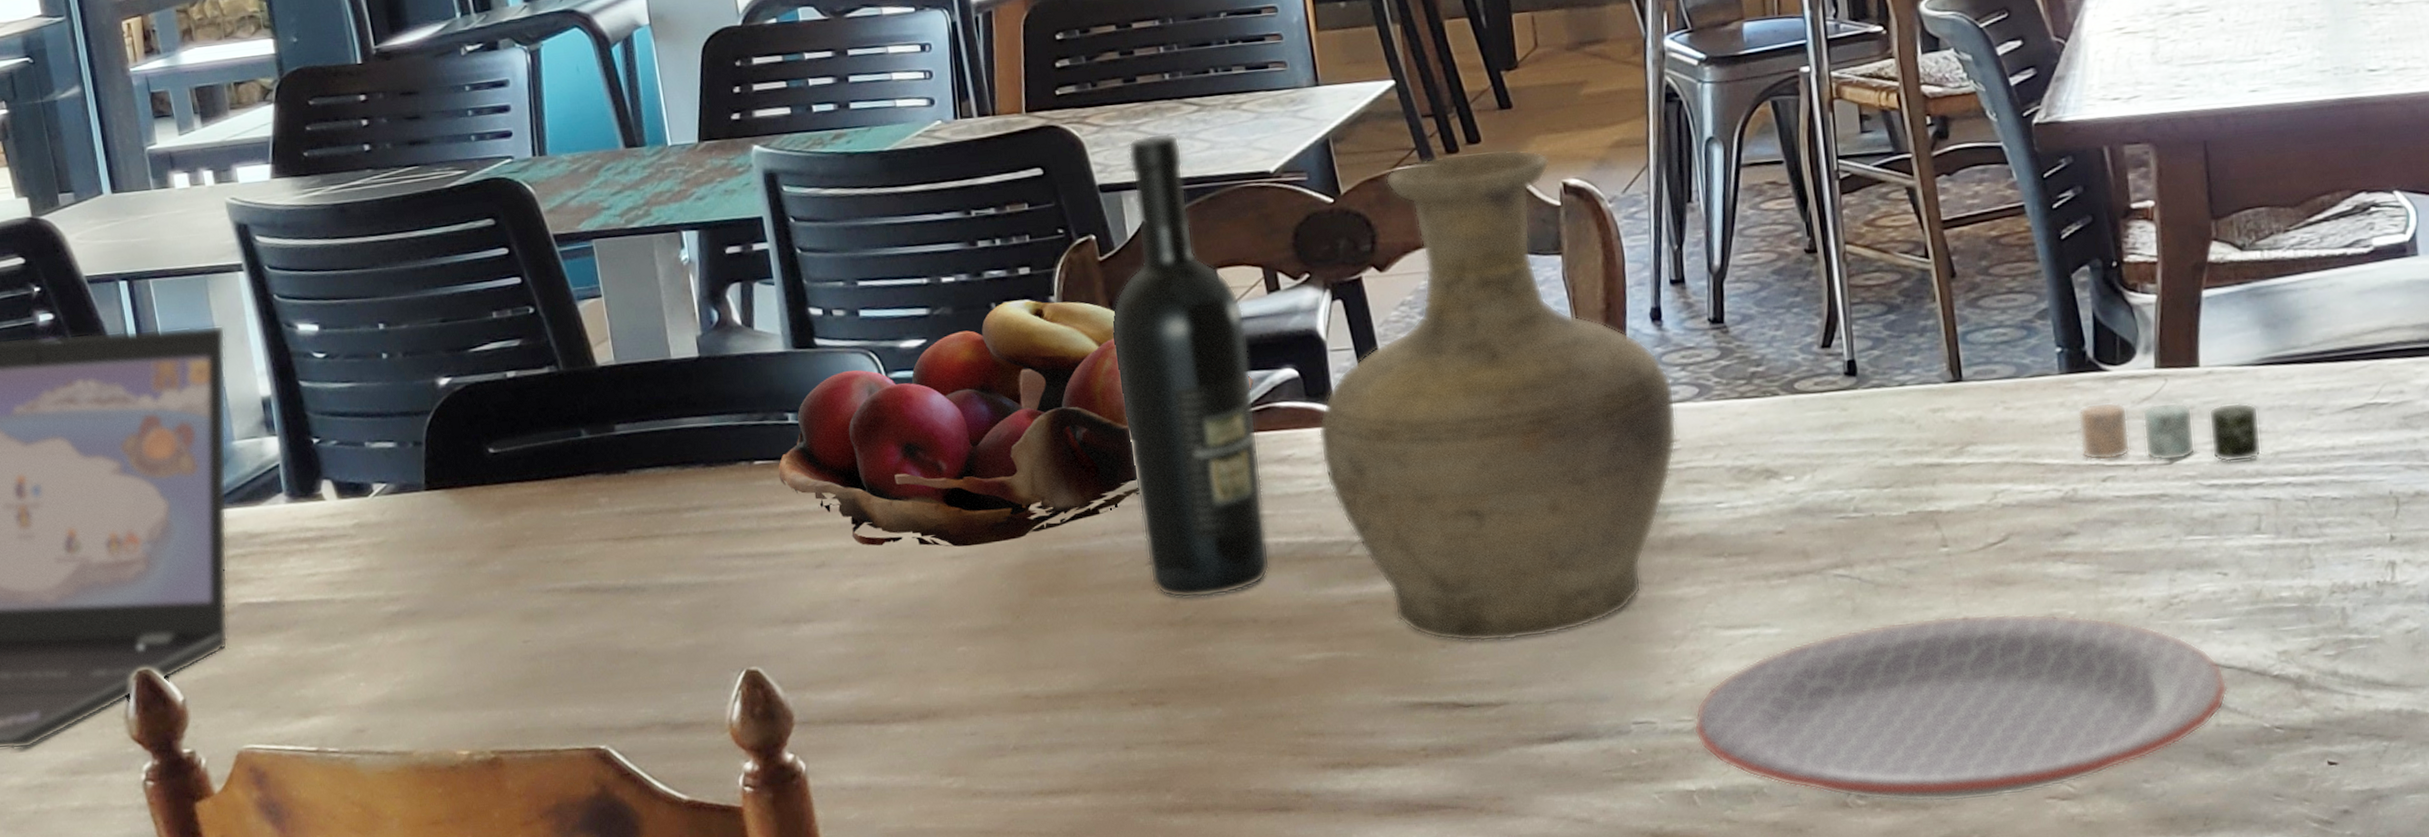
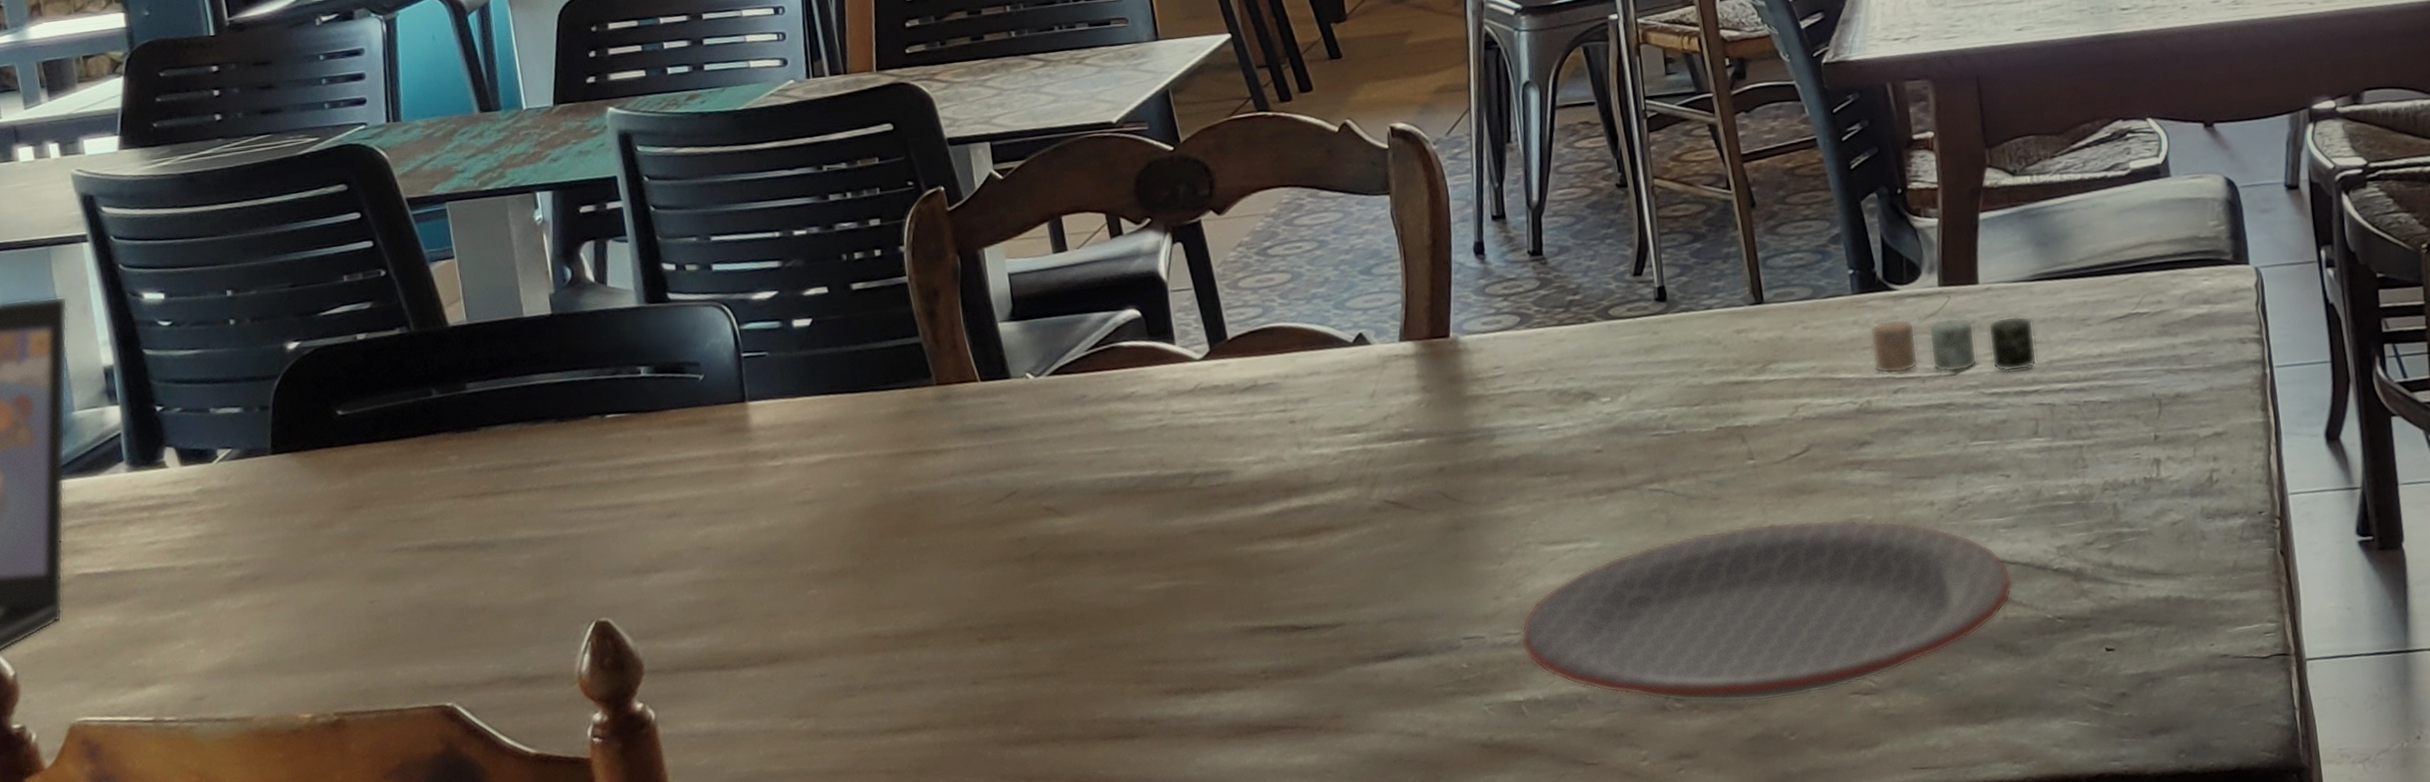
fruit basket: present [778,299,1254,547] -> none [630,250,1098,494]
wine bottle: present [1112,133,1270,599] -> none [961,87,1115,535]
vase: present [1317,149,1677,642] -> none [1159,96,1501,567]

